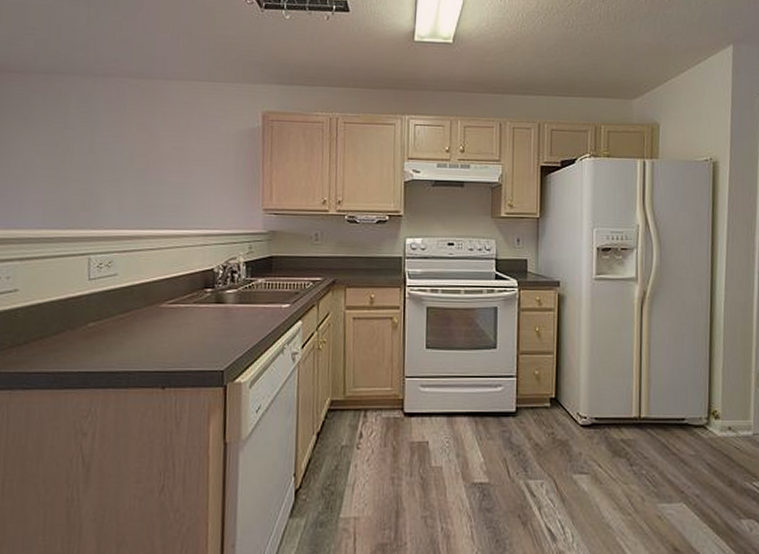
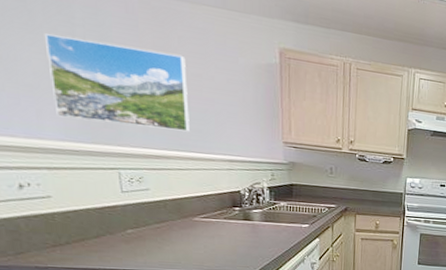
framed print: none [38,126,168,208] -> present [44,33,190,132]

